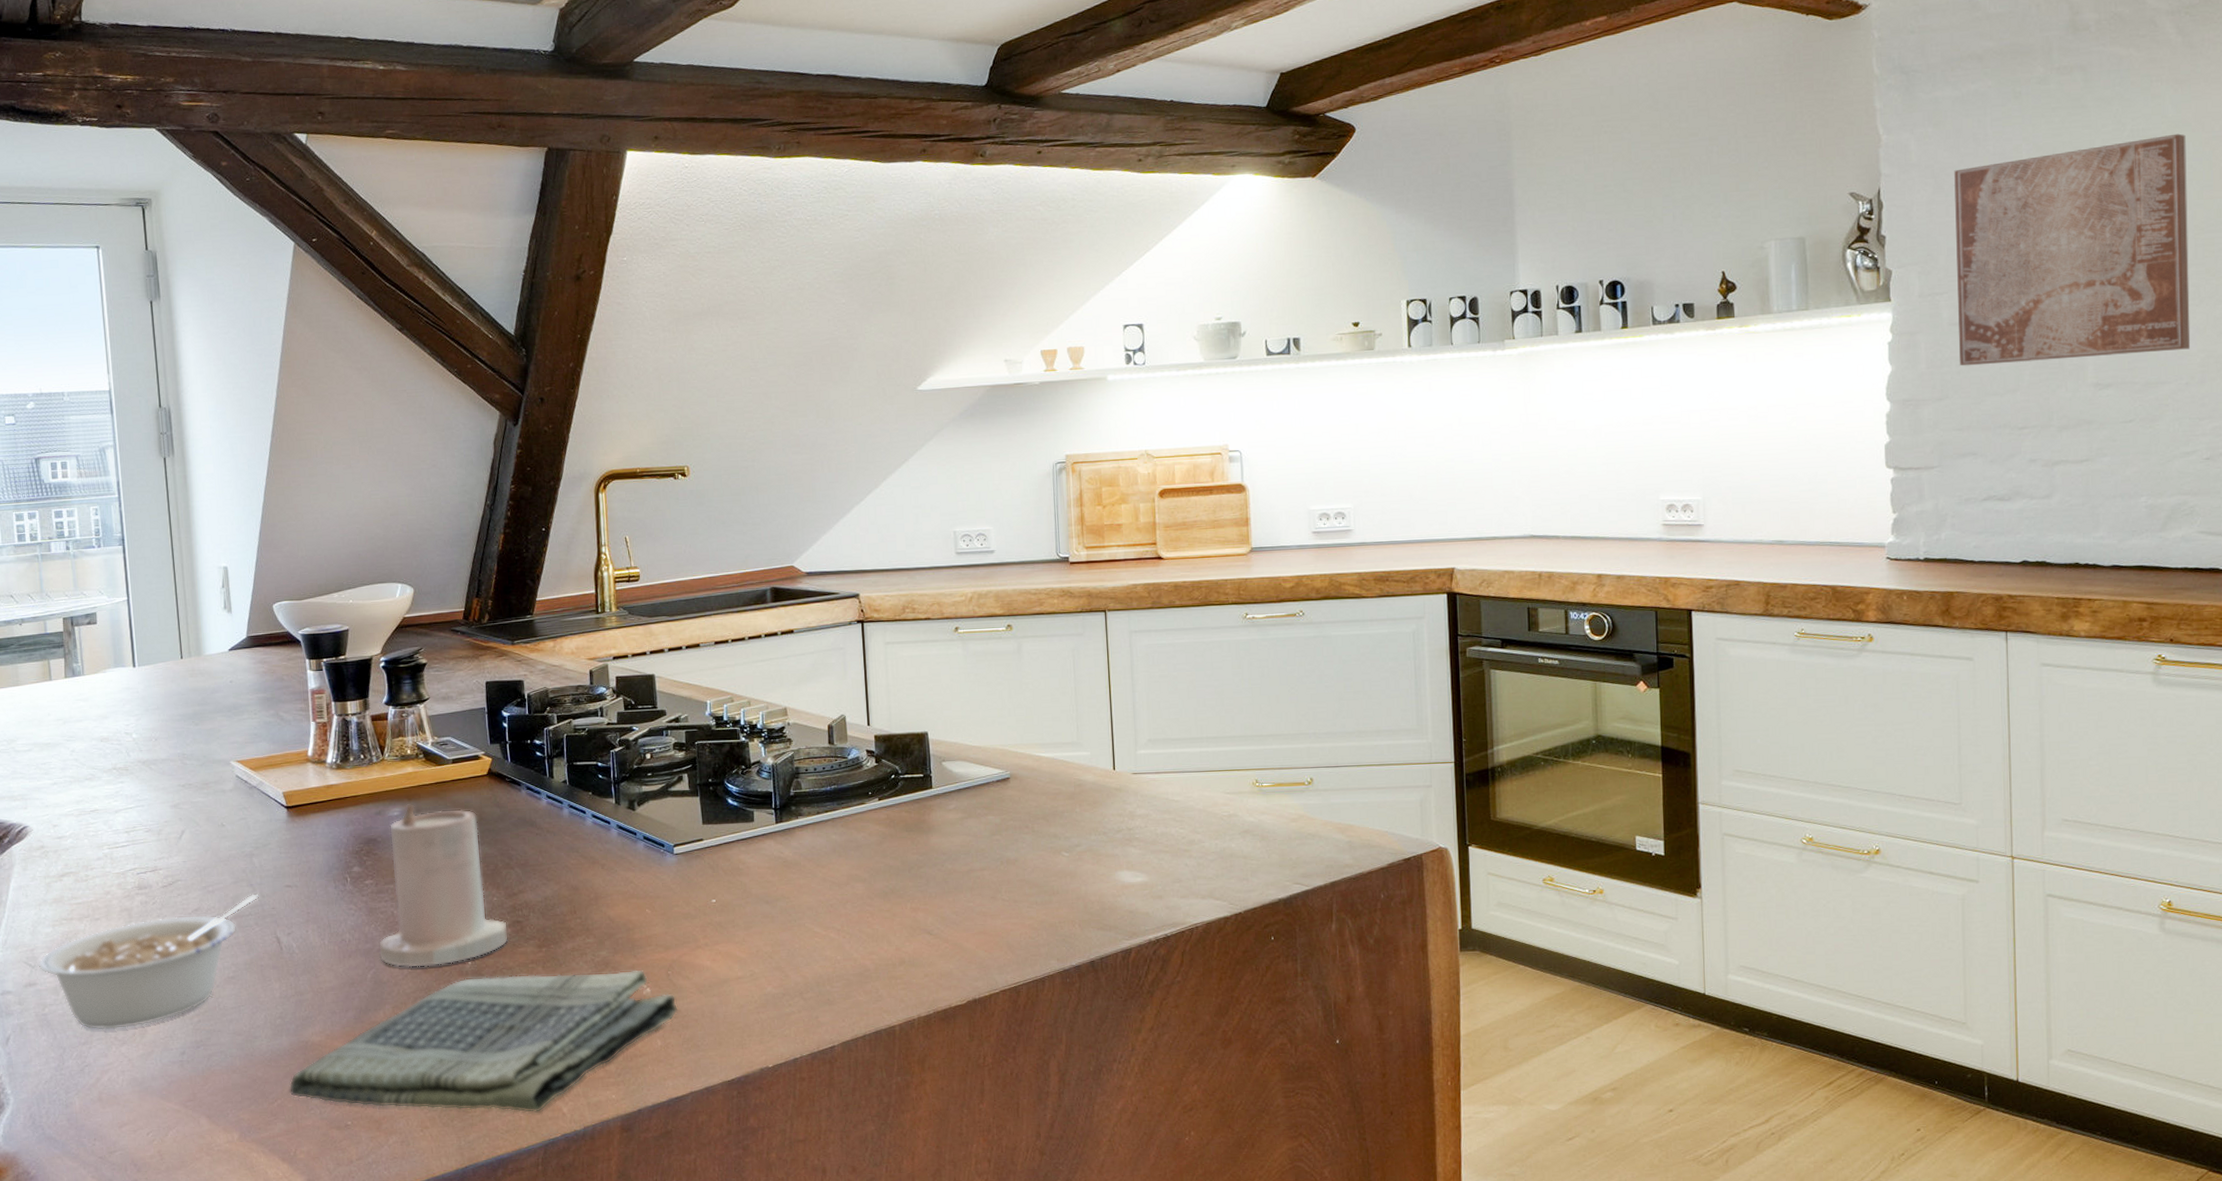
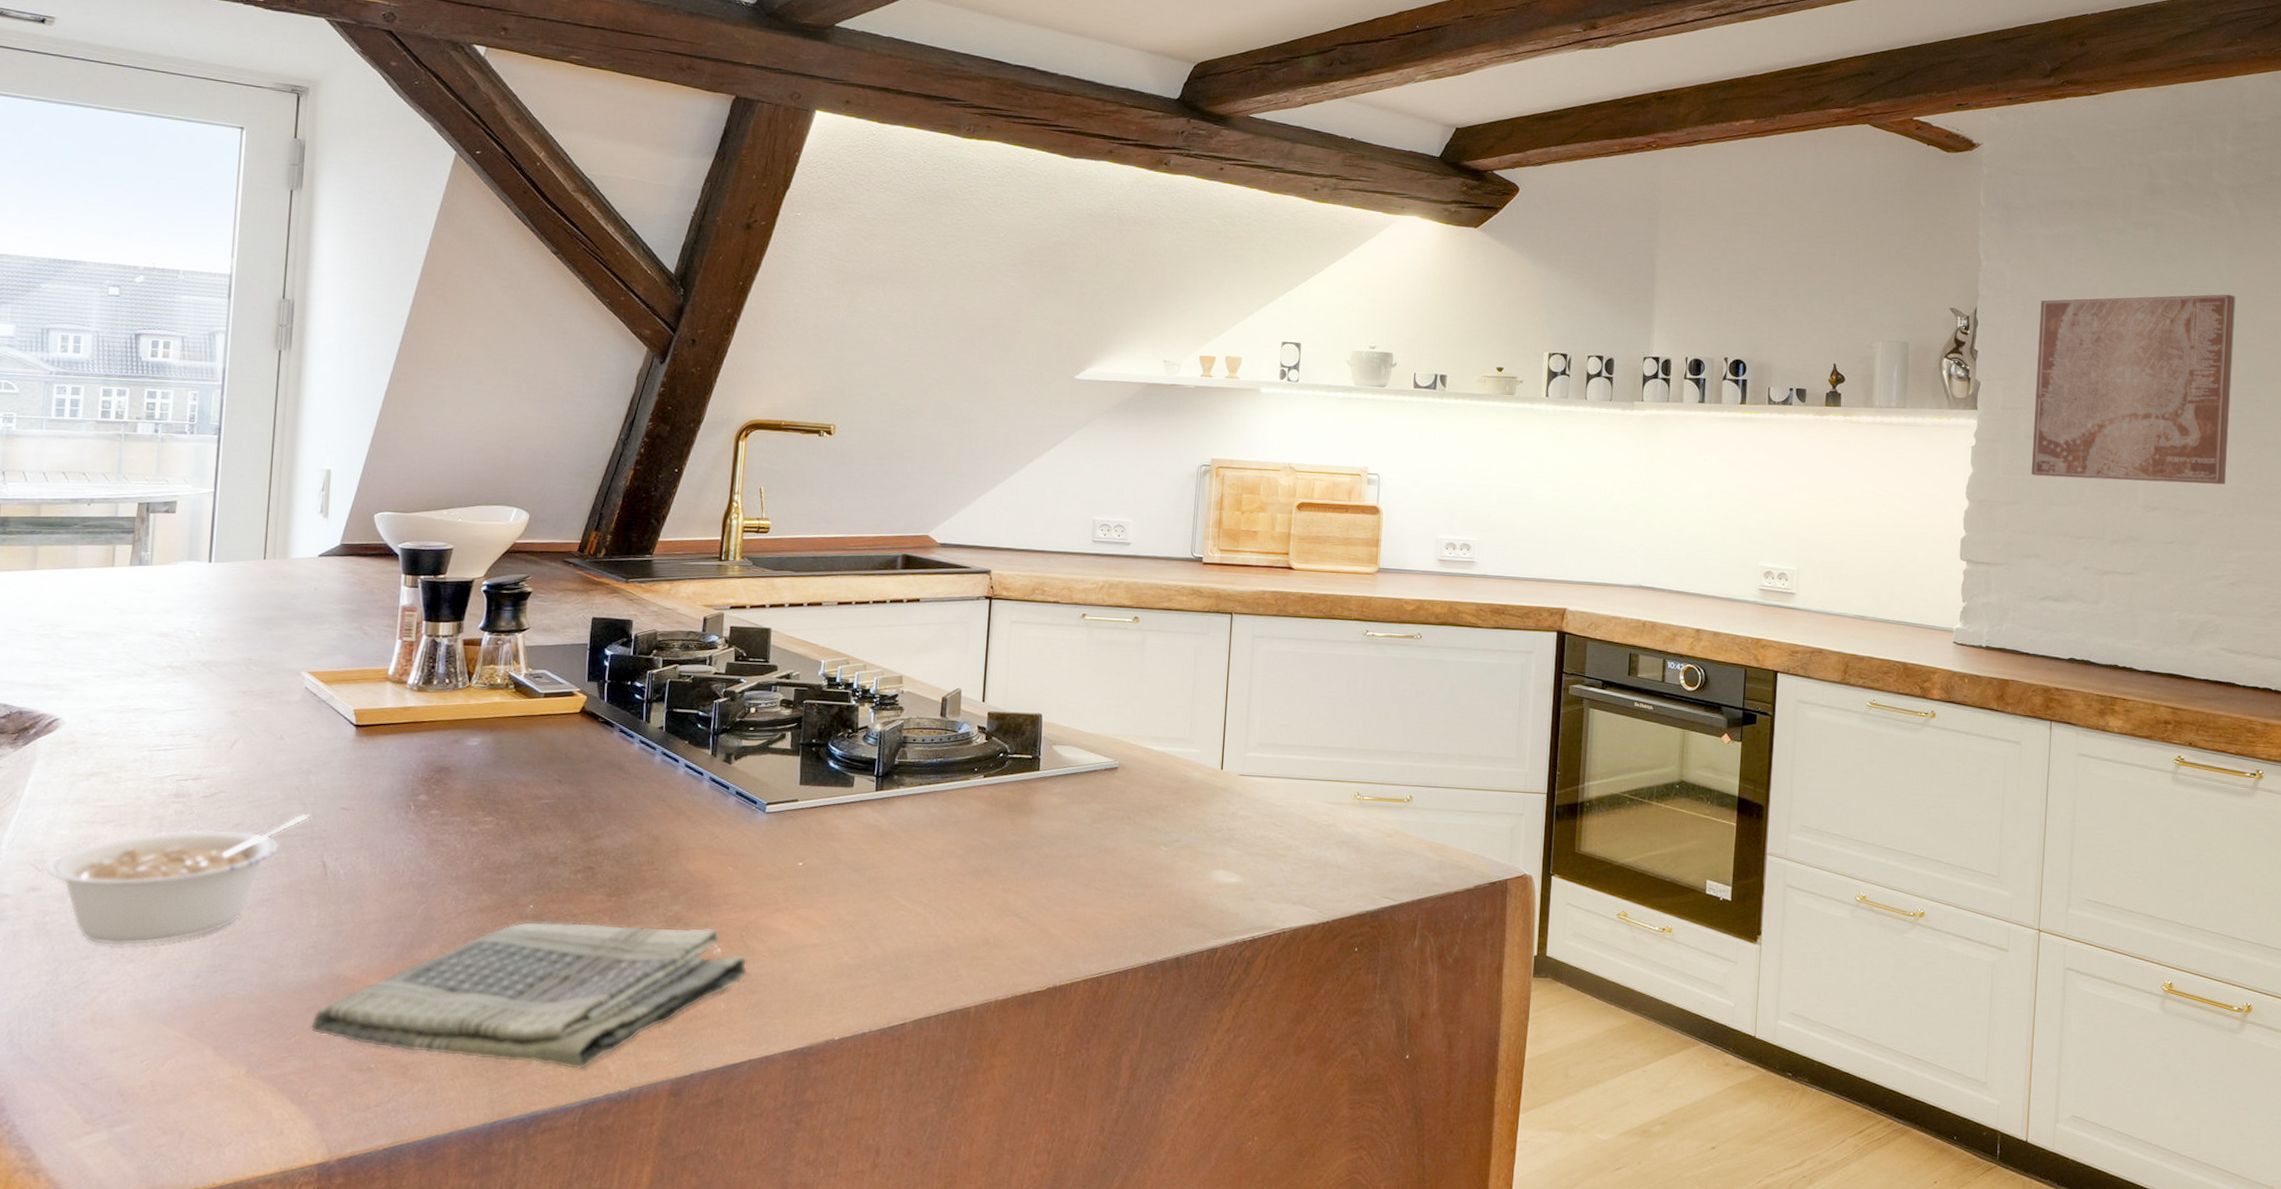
candle: present [378,803,509,968] -> none [433,734,579,907]

